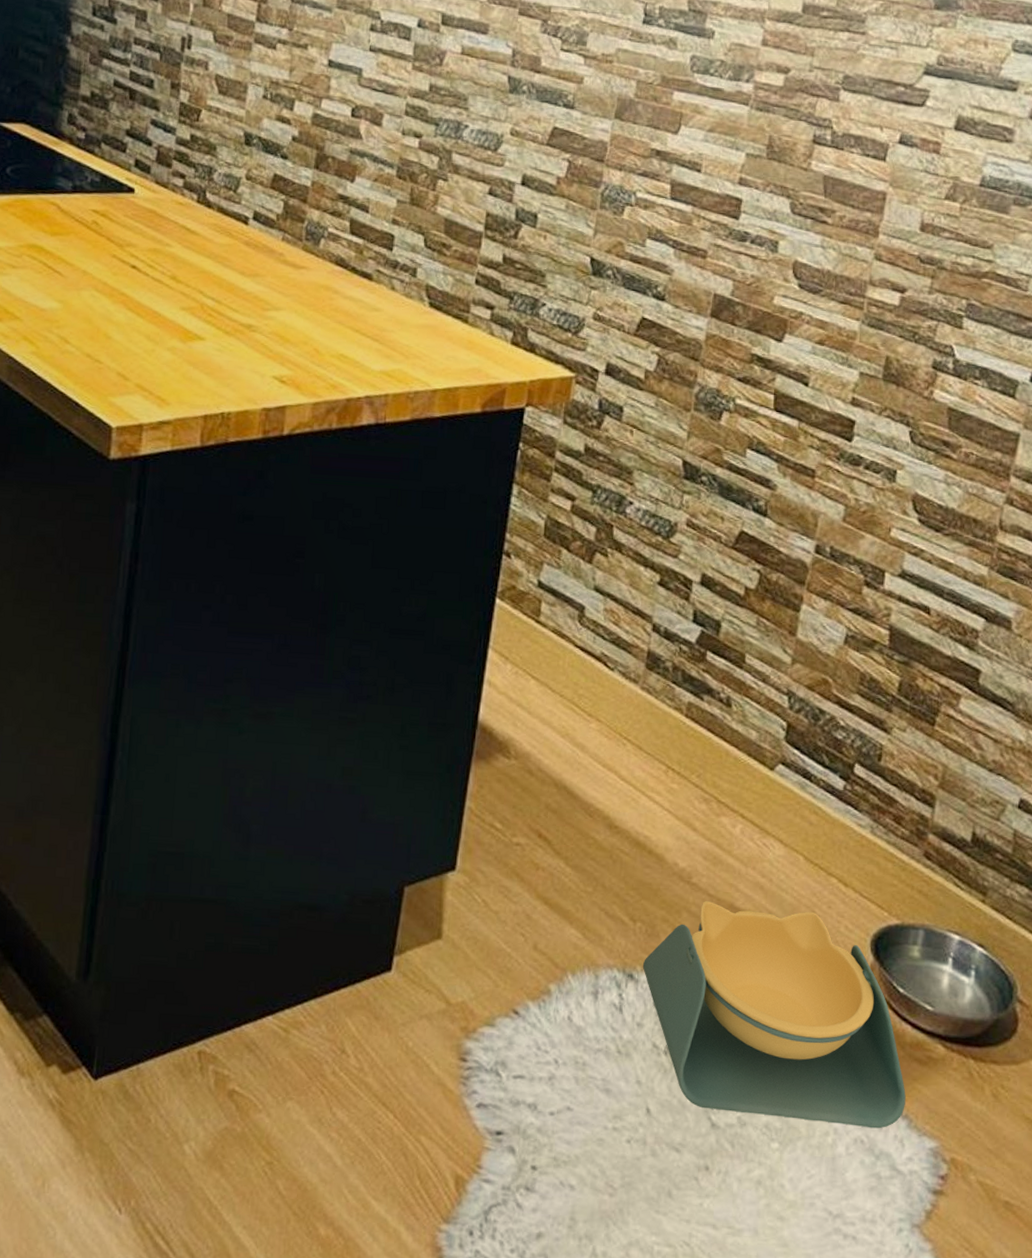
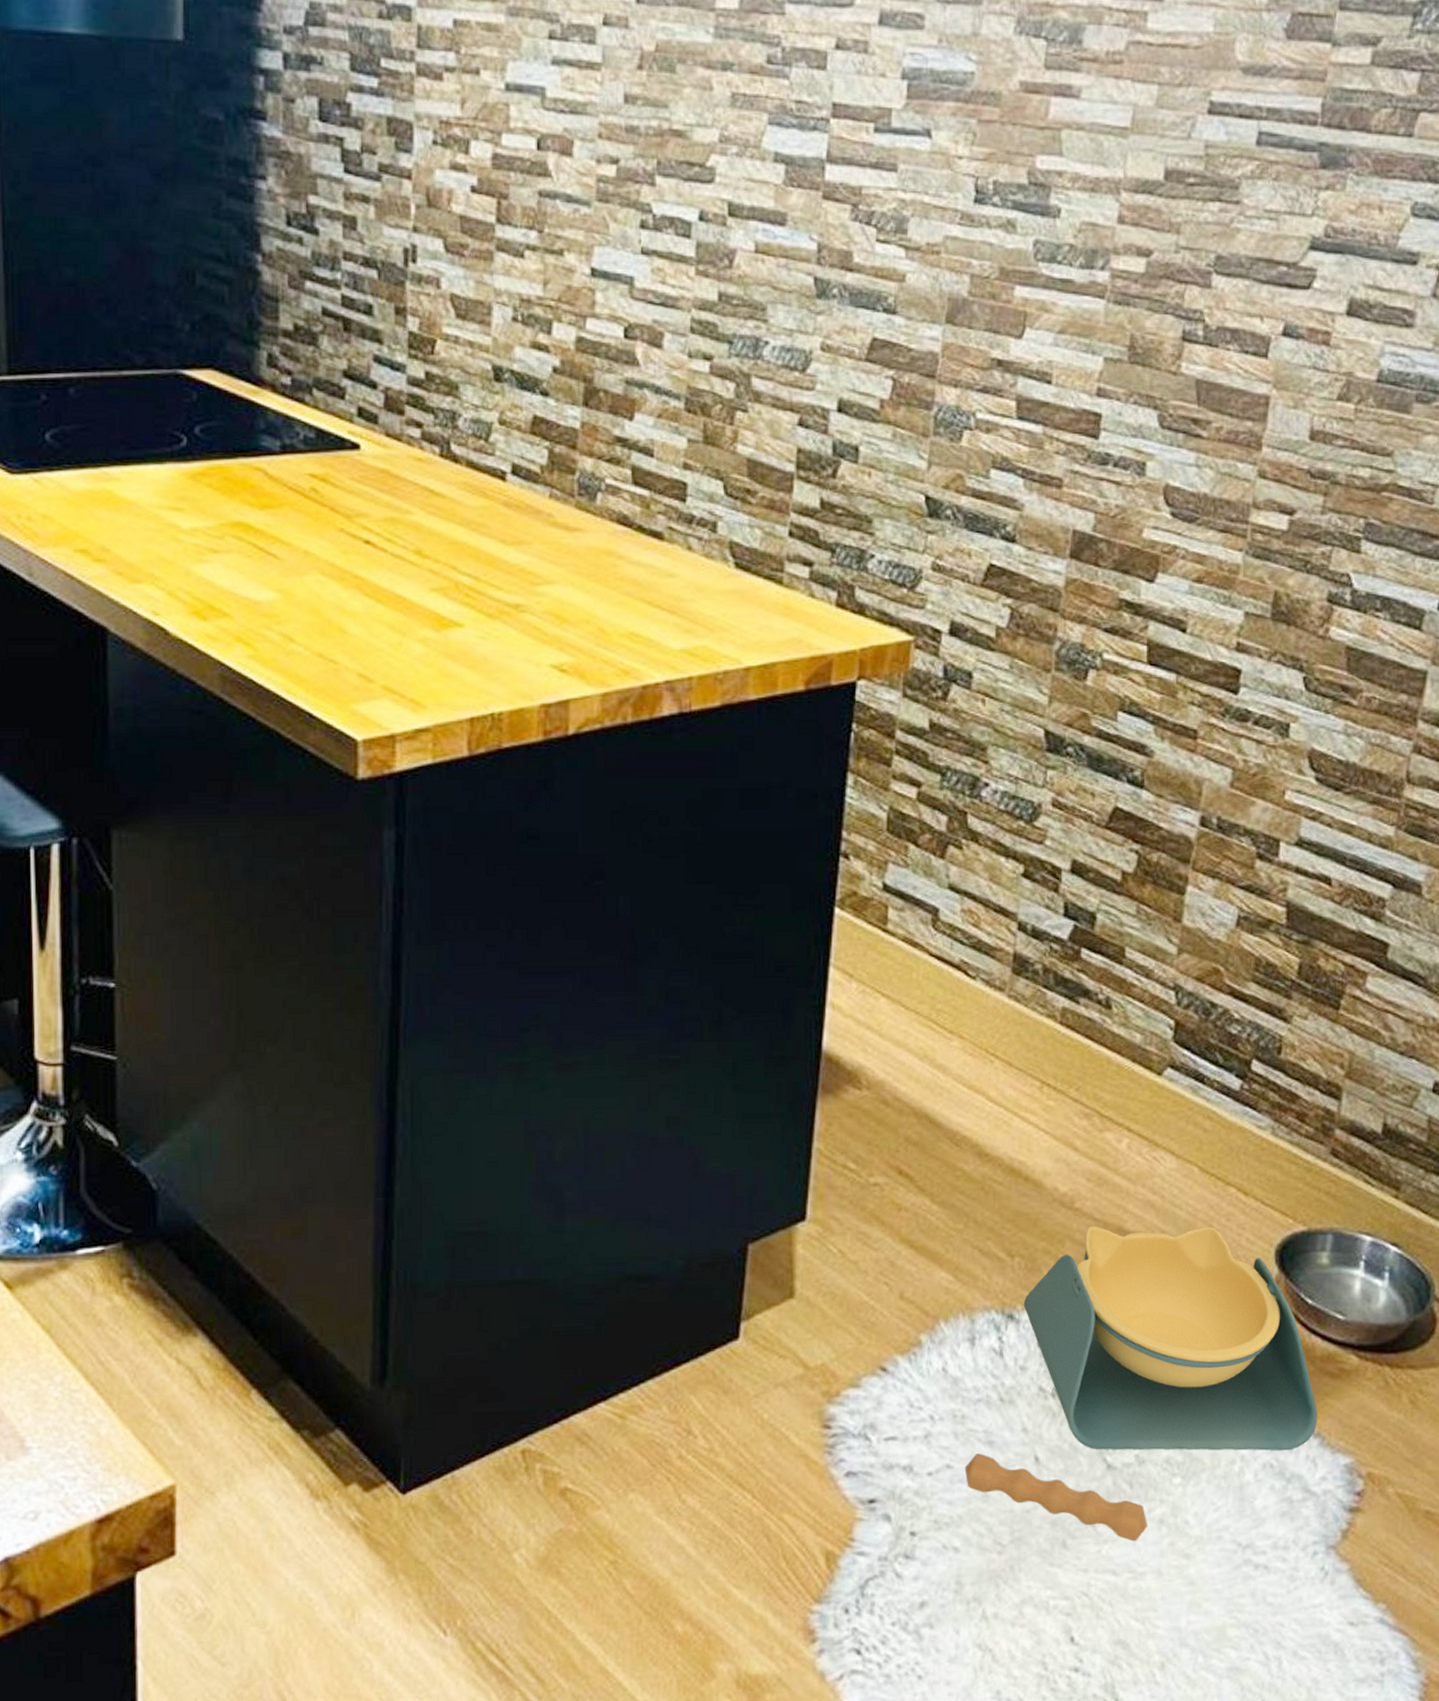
dog toy: none [583,1098,747,1199] -> present [964,1452,1148,1542]

